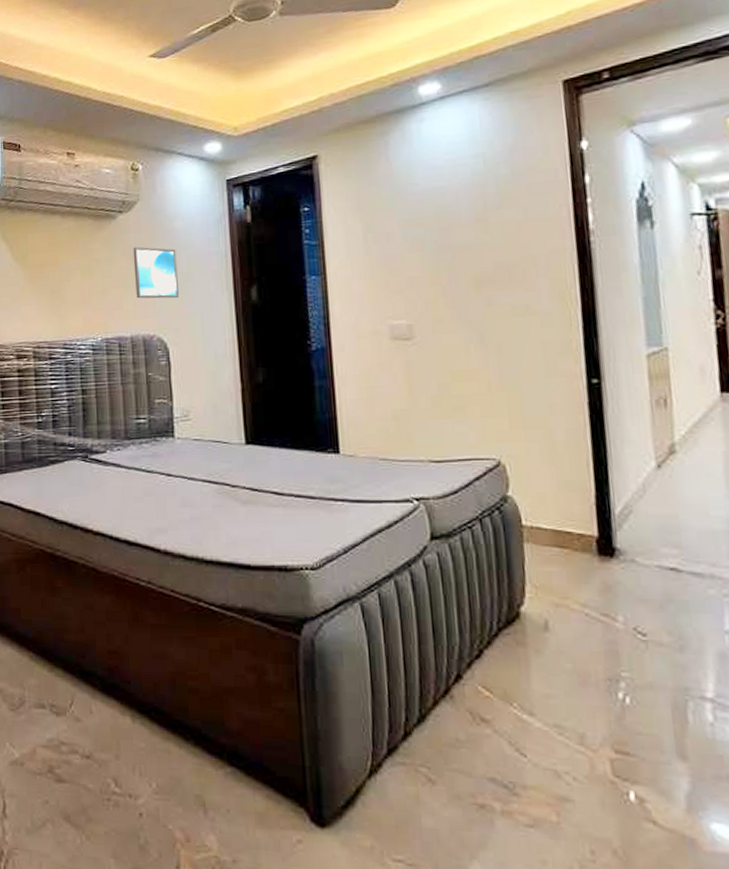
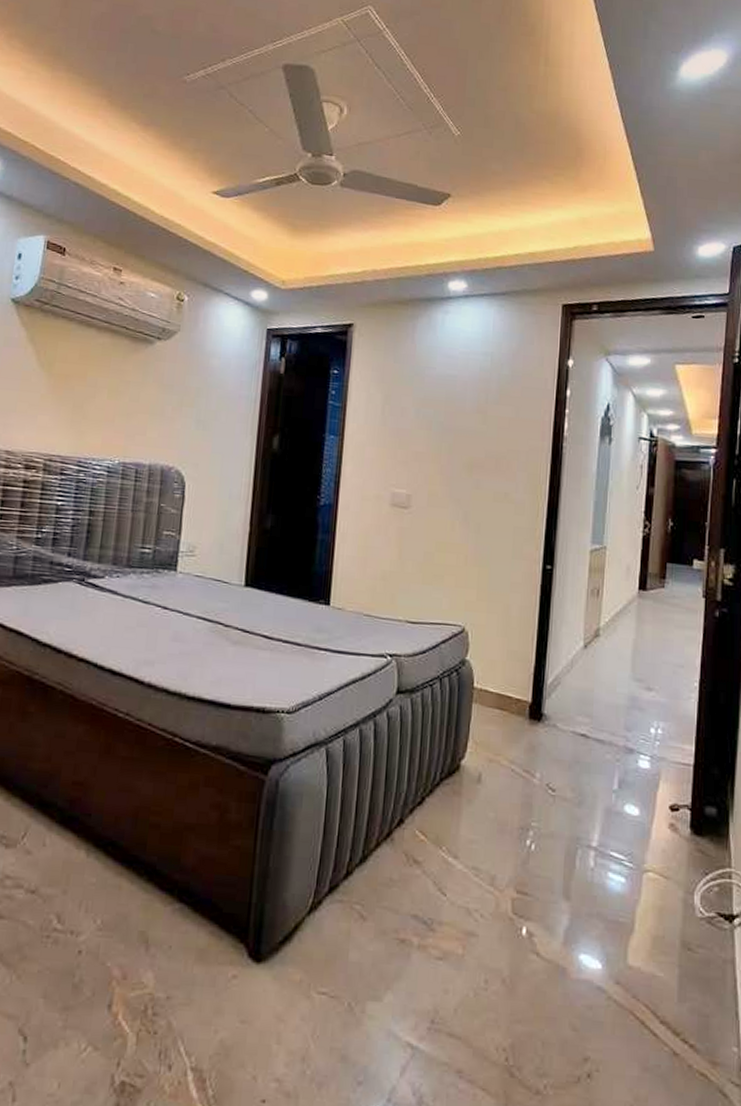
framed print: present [133,246,179,299] -> none [161,376,208,434]

